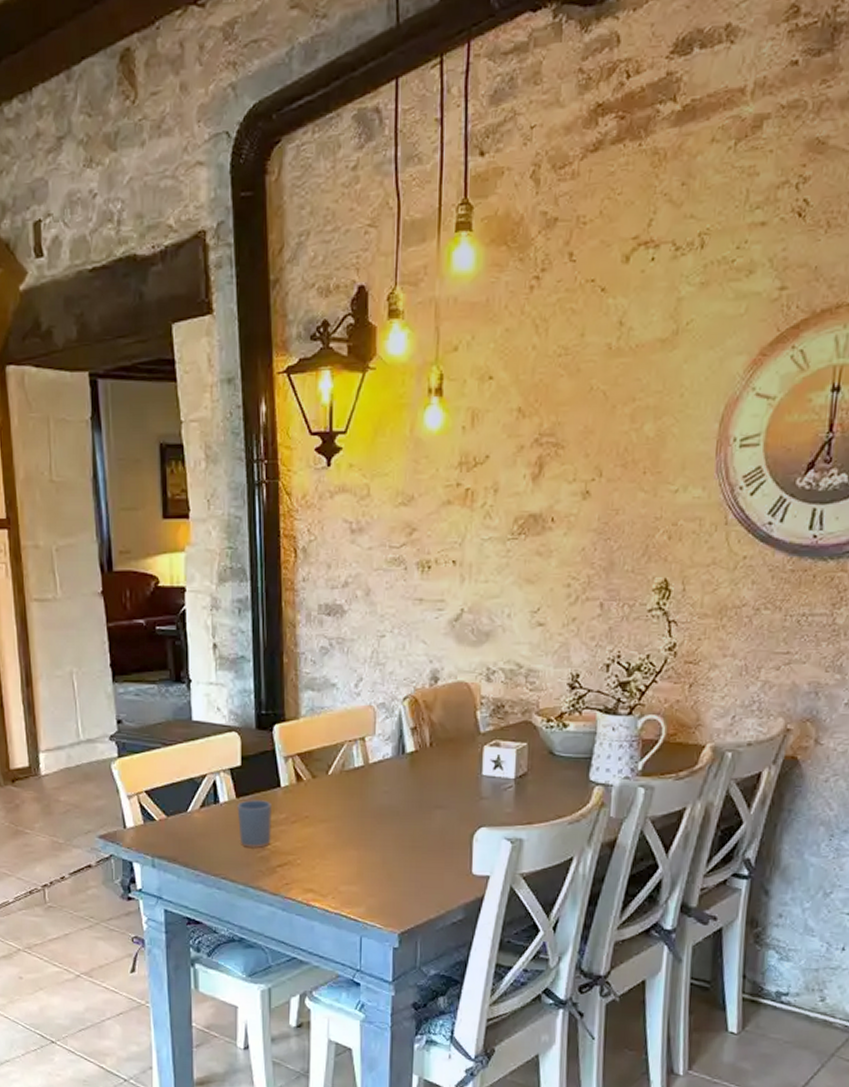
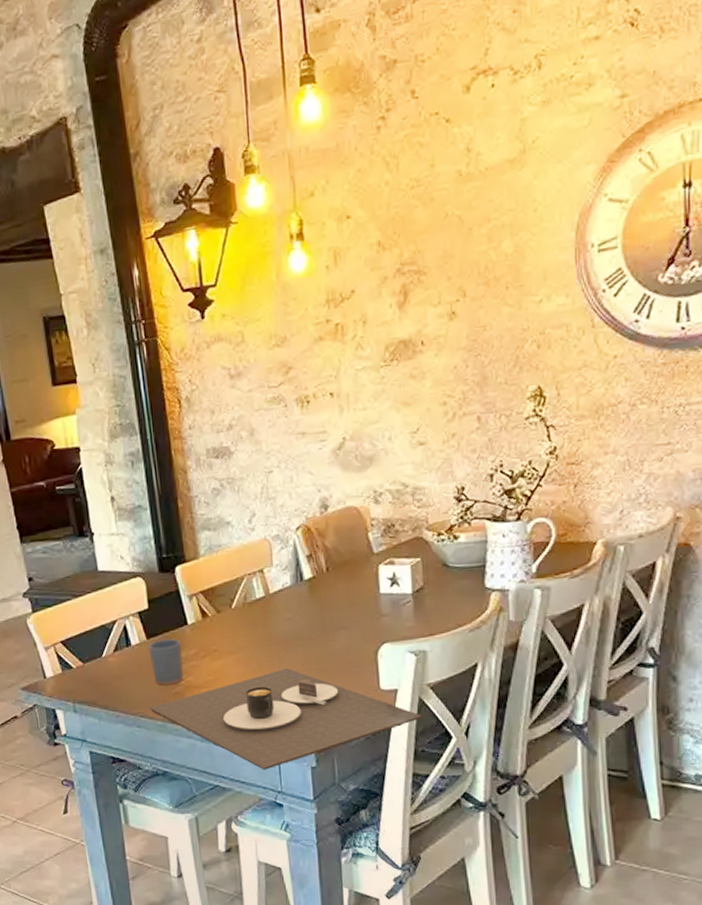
place setting: none [232,843,512,947] -> present [150,668,423,770]

